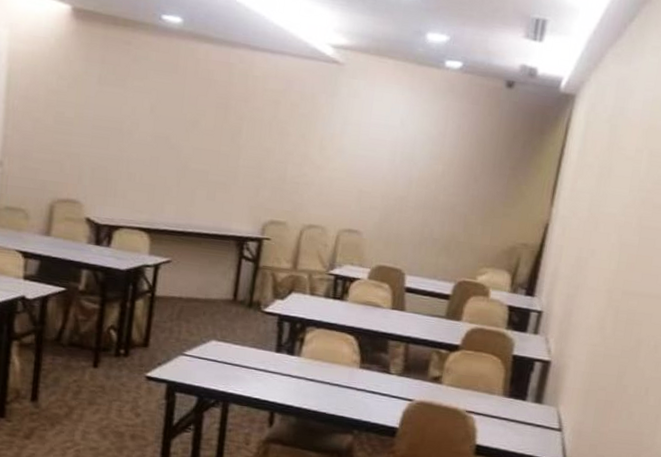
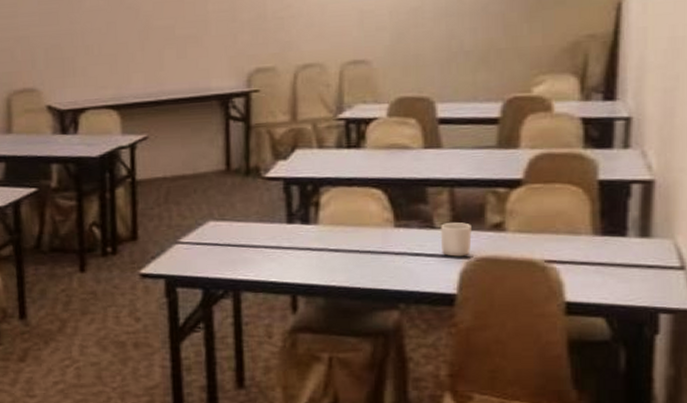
mug: none [392,370,417,399] -> present [441,222,472,257]

